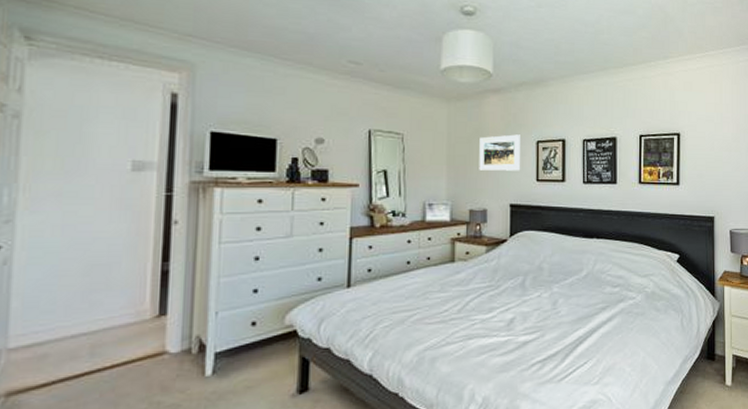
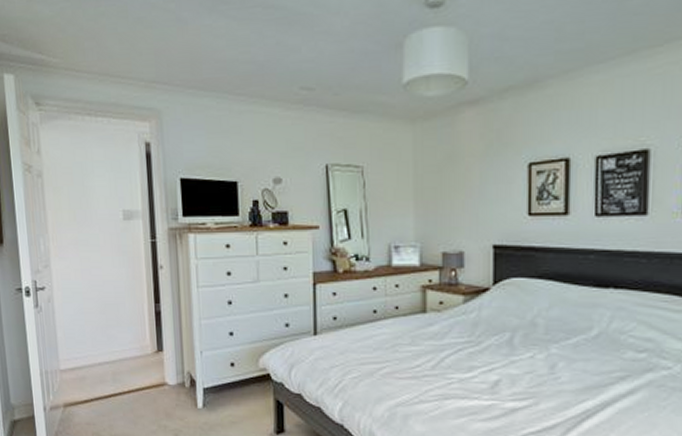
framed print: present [479,134,520,171] -> none [453,156,506,205]

